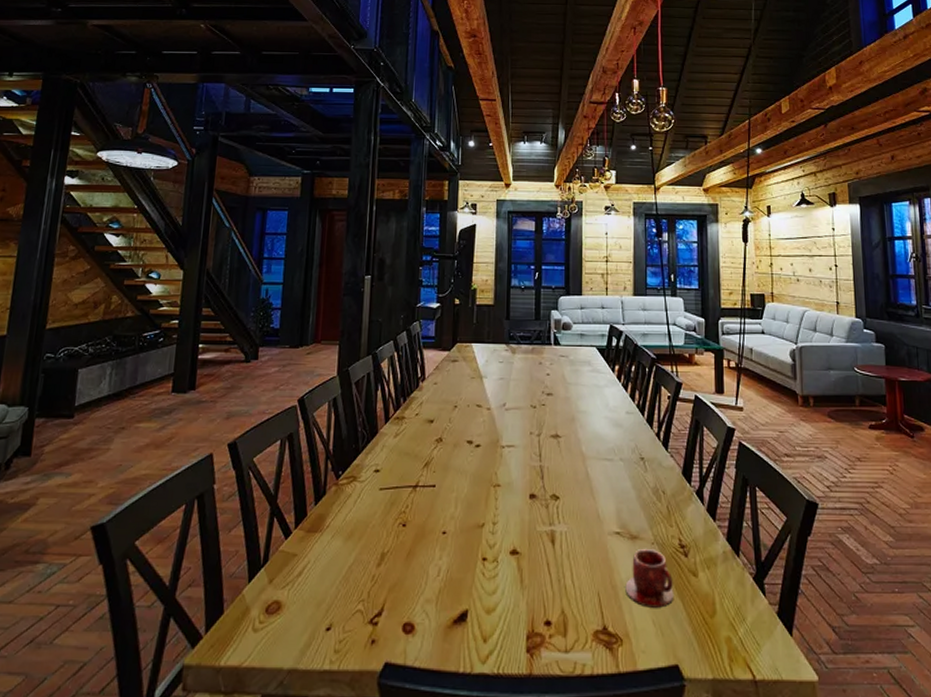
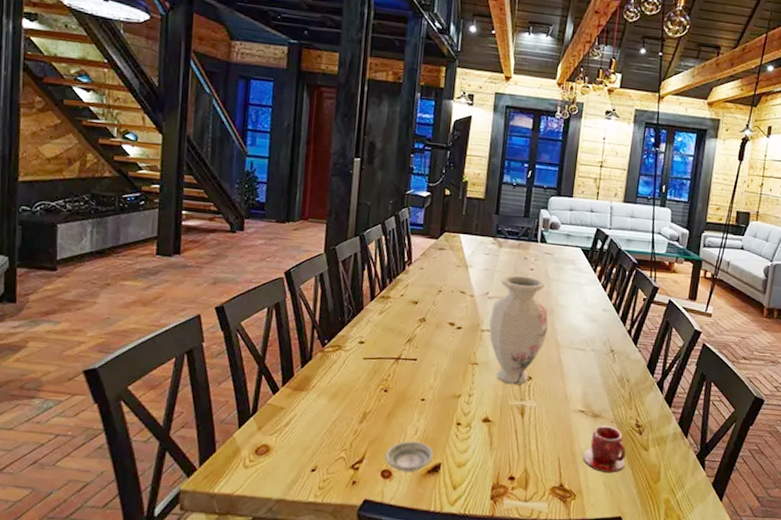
saucer: none [405,584,460,624] -> present [384,441,434,472]
vase: none [508,382,571,507] -> present [489,275,548,385]

